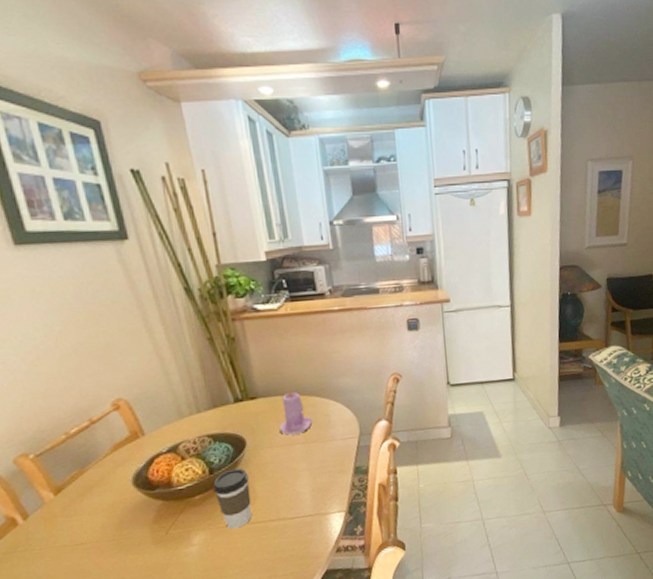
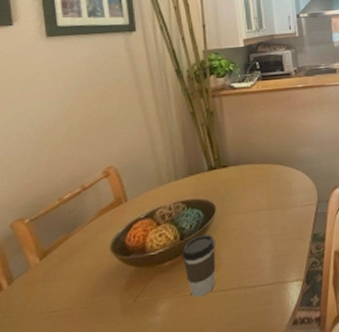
candle: present [279,390,313,435] -> none [246,159,276,202]

